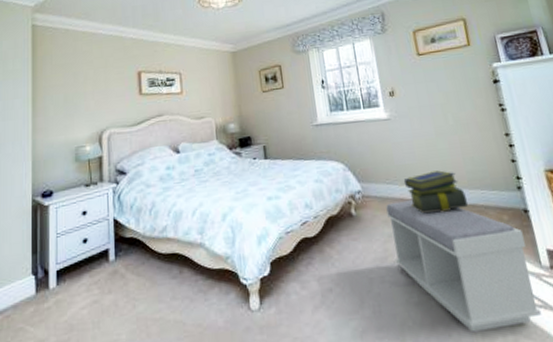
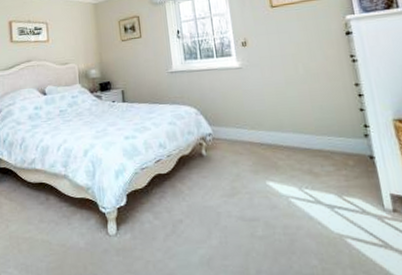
bench: present [386,200,542,333] -> none [235,144,382,266]
stack of books: present [403,170,468,214] -> none [252,117,314,157]

